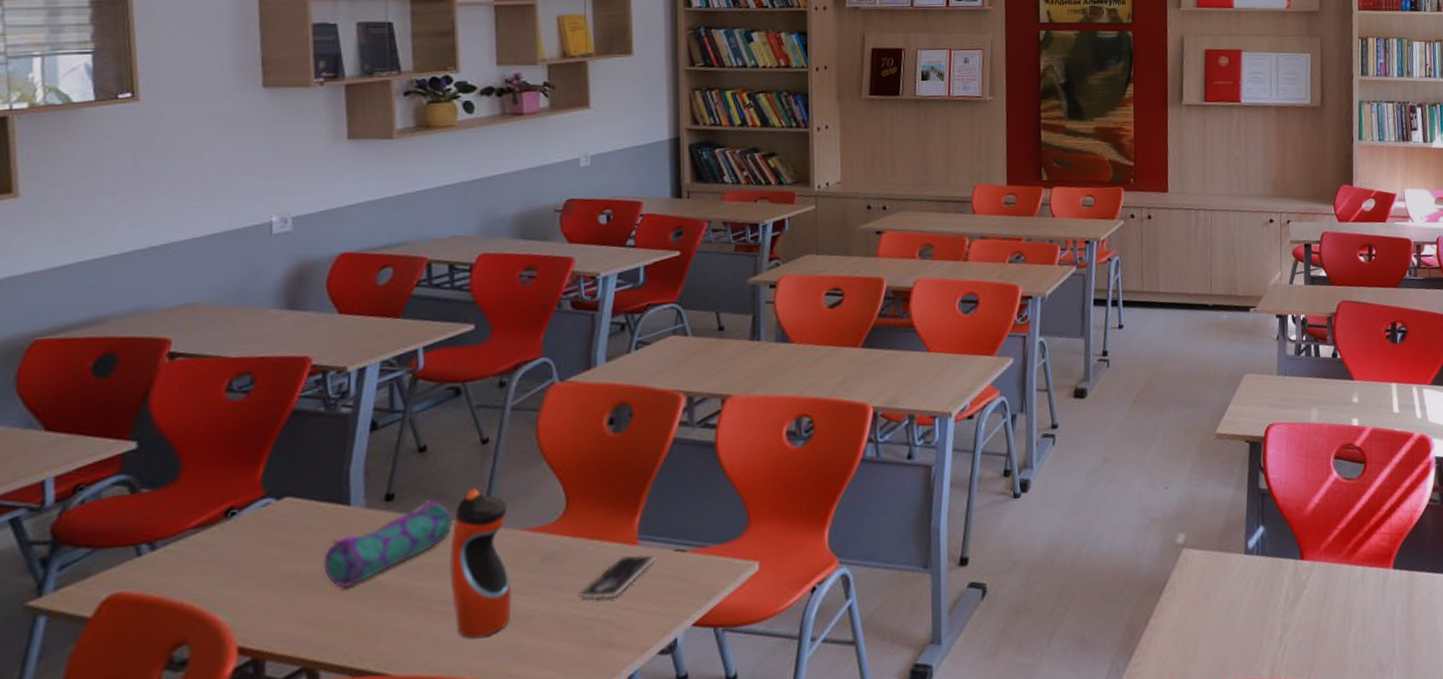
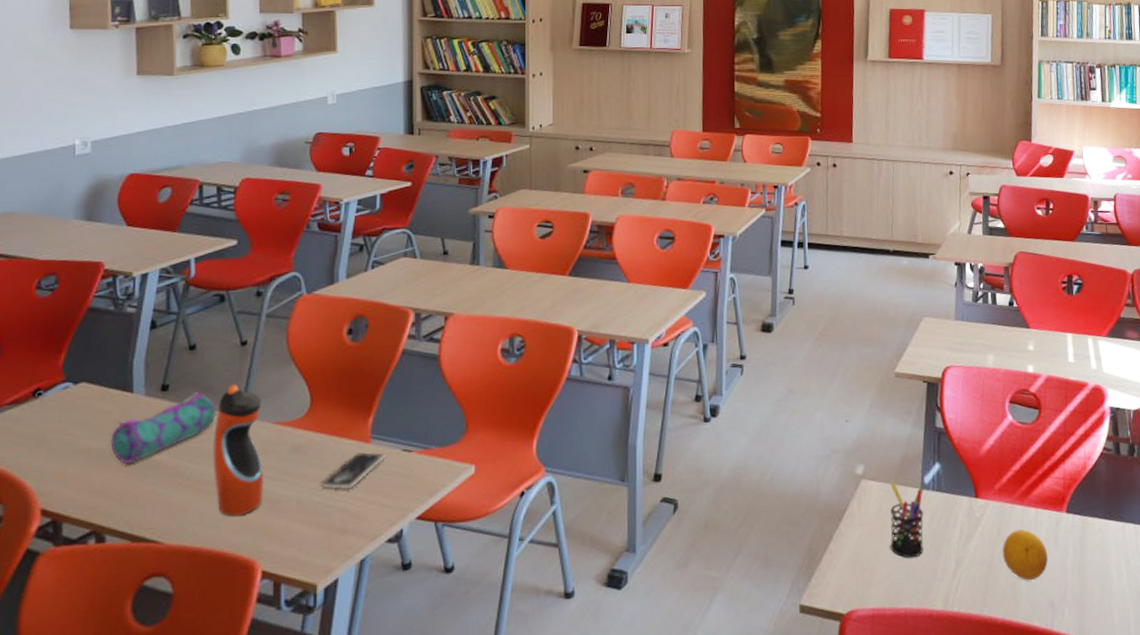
pen holder: none [1213,548,1248,628] -> present [890,481,924,558]
fruit: none [1329,589,1375,642] -> present [1002,529,1048,580]

